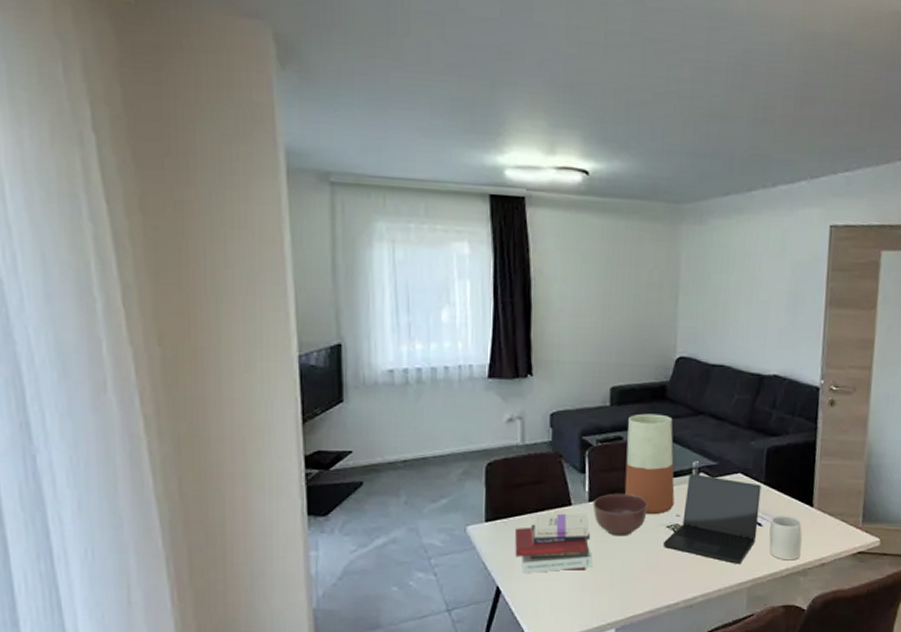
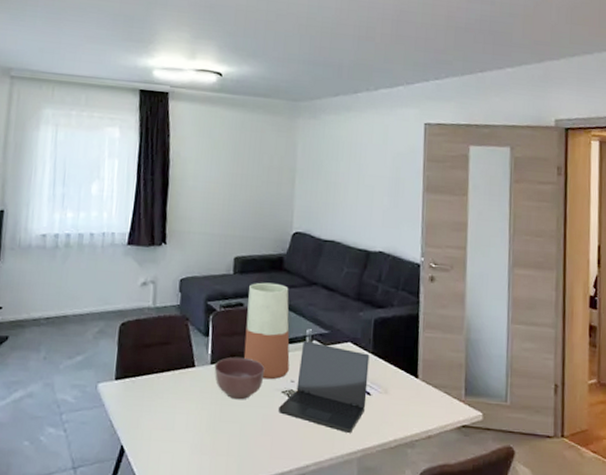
books: present [515,513,593,573] -> none [140,374,212,433]
mug: present [769,516,803,561] -> none [377,386,409,432]

